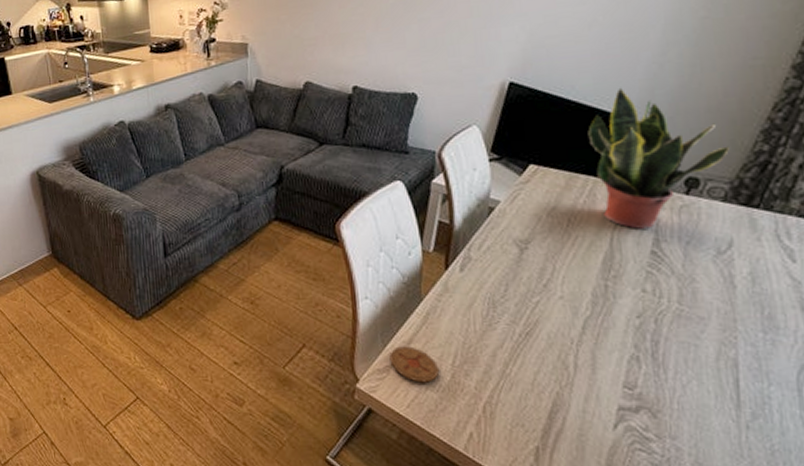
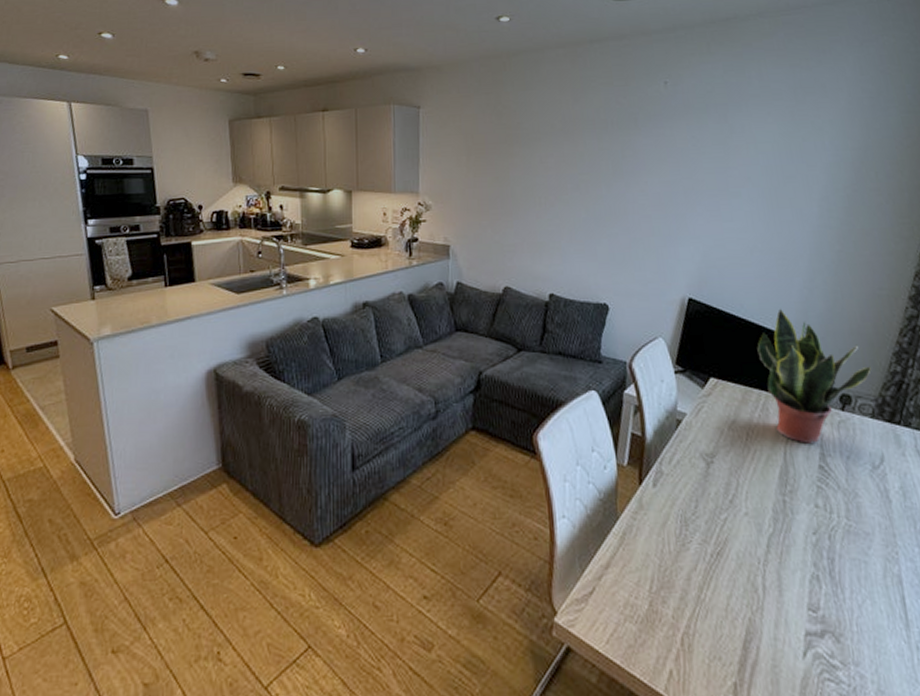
coaster: present [389,346,439,383] -> none [587,571,637,613]

